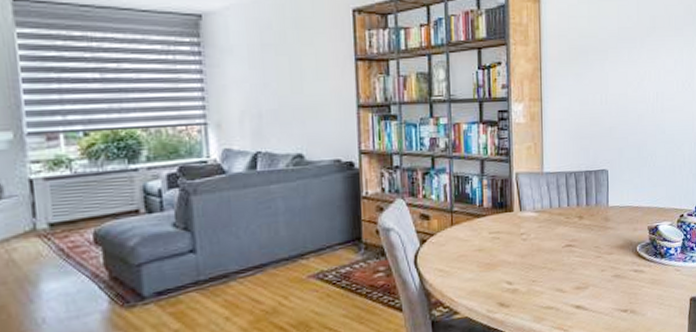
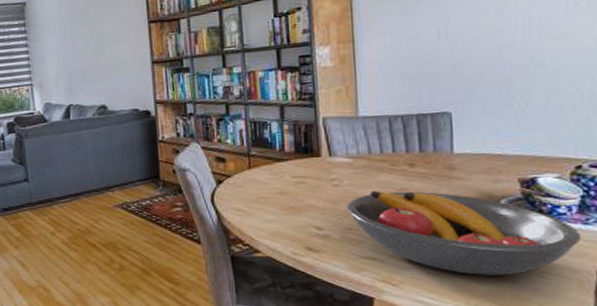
fruit bowl: none [532,241,682,313] -> present [346,190,582,275]

